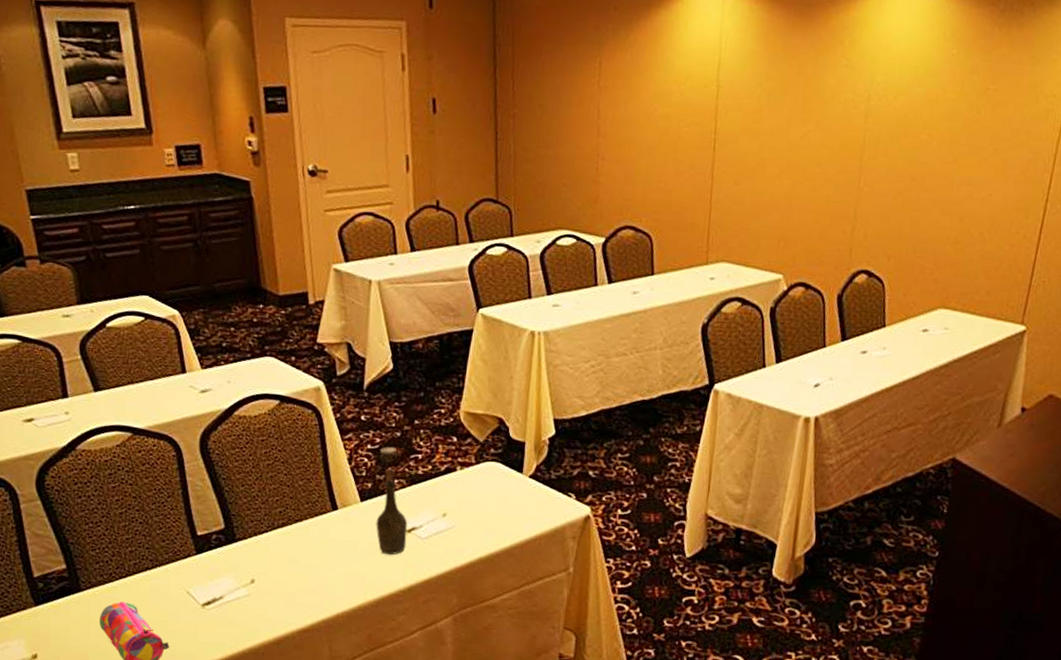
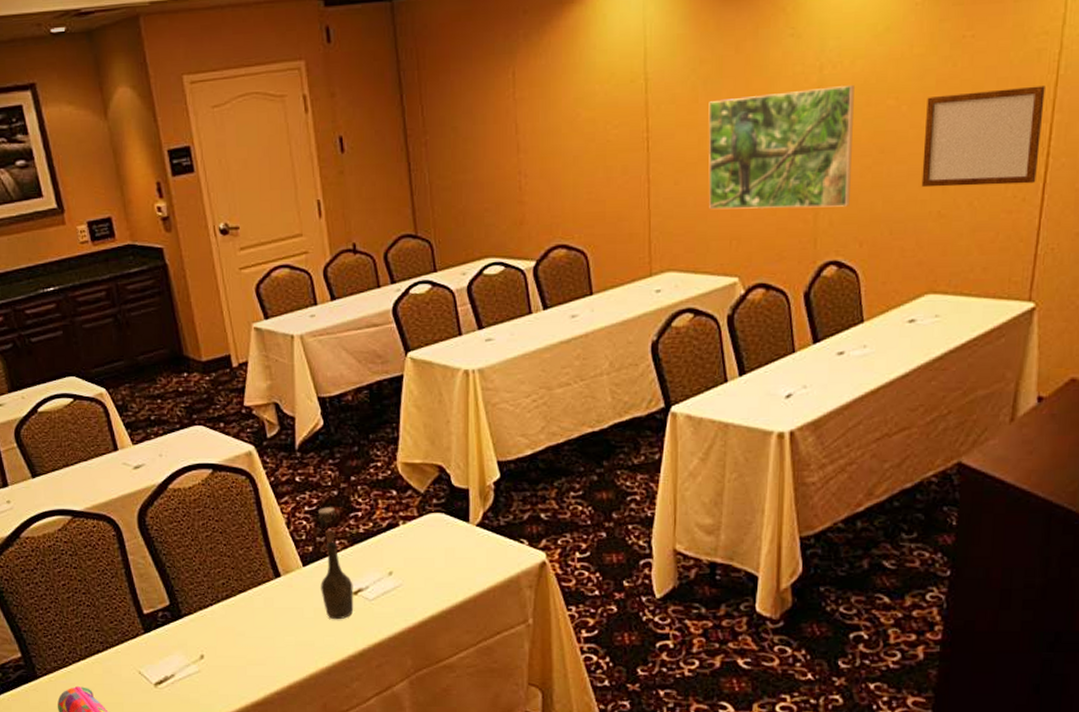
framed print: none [763,114,895,224] -> present [708,86,854,210]
writing board: none [943,137,1050,224] -> present [921,85,1045,188]

